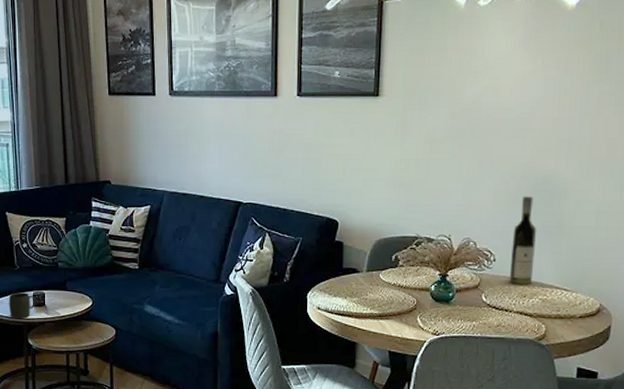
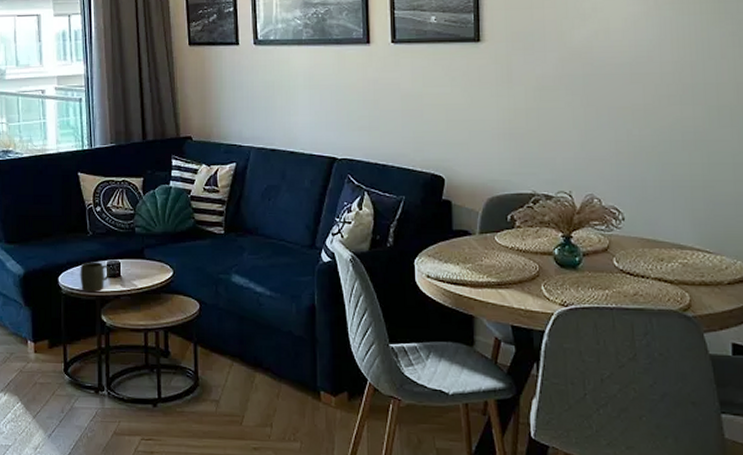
bottle: present [509,196,537,286] -> none [641,147,669,249]

